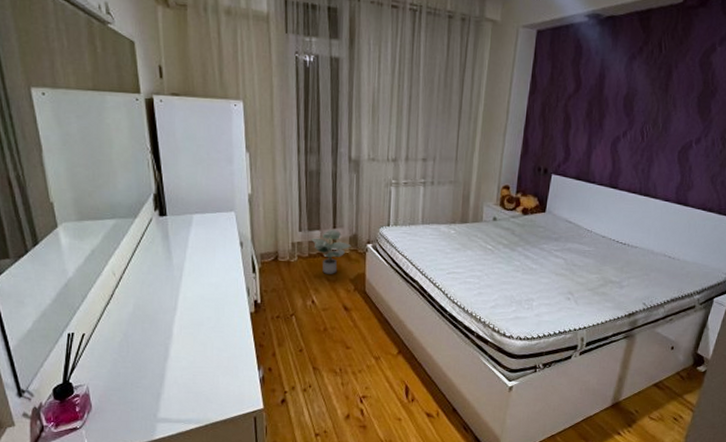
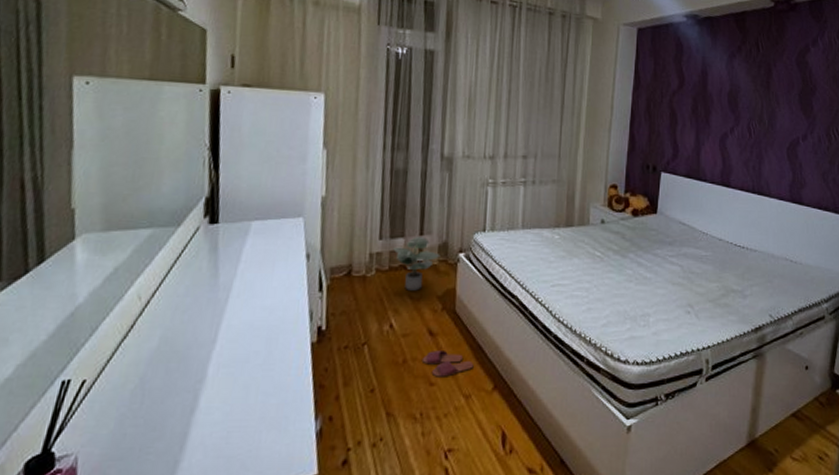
slippers: none [339,322,382,343] -> present [421,351,474,377]

